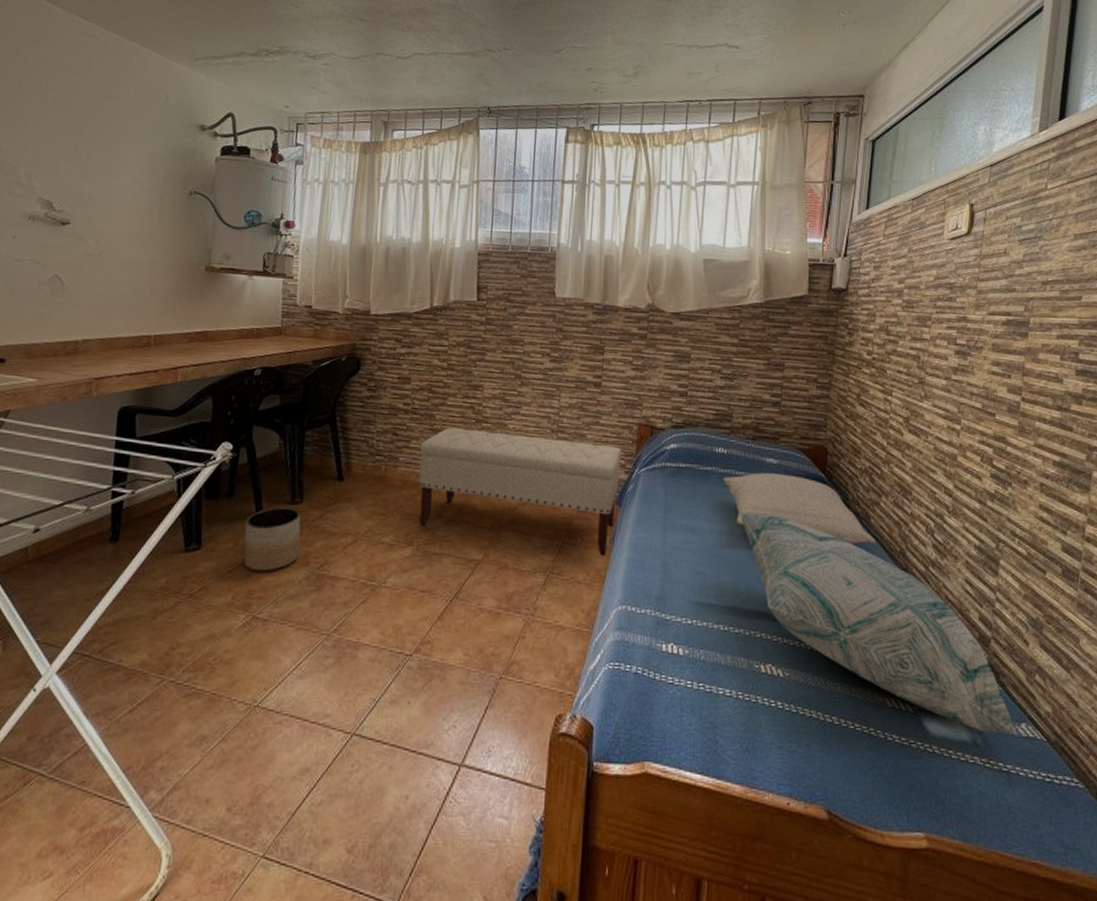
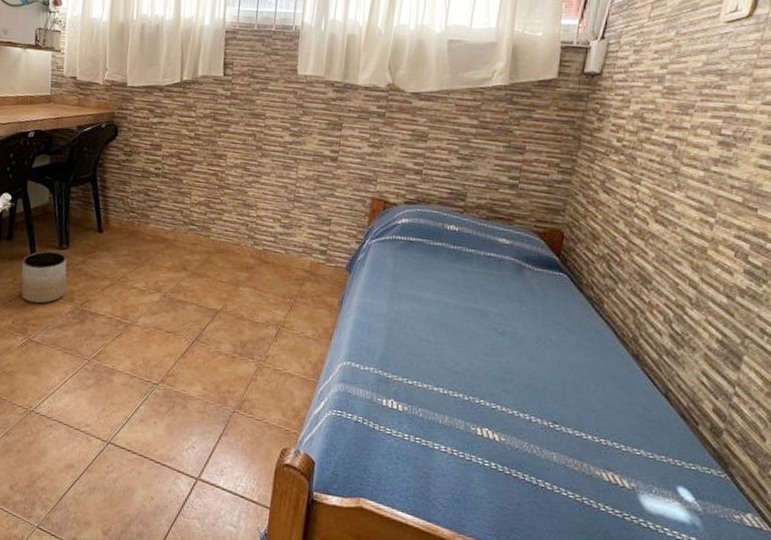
bench: present [418,427,623,557] -> none [166,191,355,317]
pillow: present [723,473,876,545] -> none [452,251,607,329]
decorative pillow: present [738,511,1018,736] -> none [466,286,742,524]

